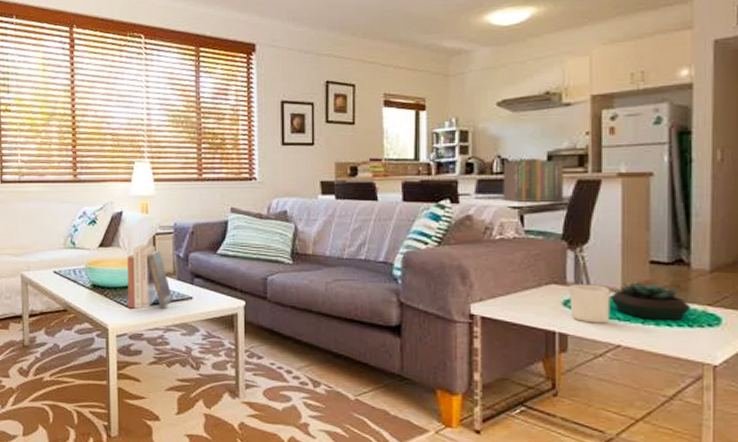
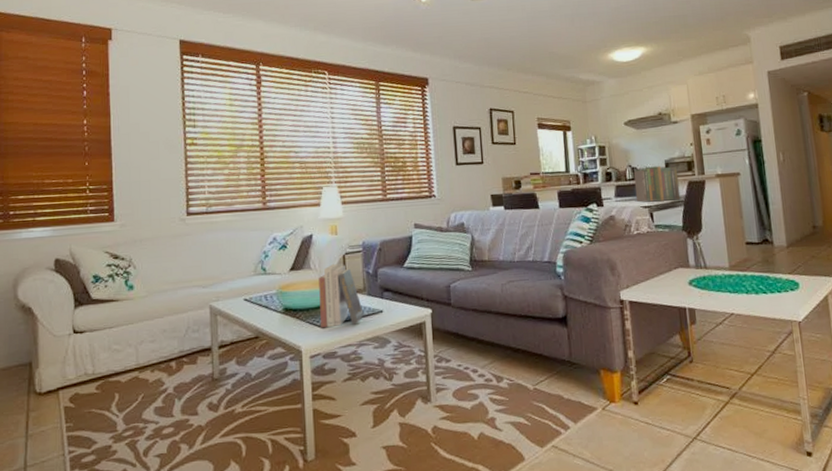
mug: present [569,283,611,324] -> none [692,265,724,298]
succulent plant: present [609,282,691,322] -> none [721,260,778,291]

